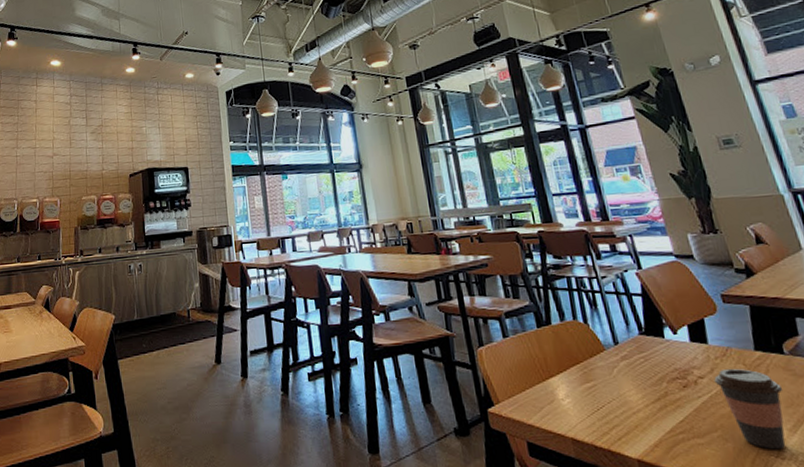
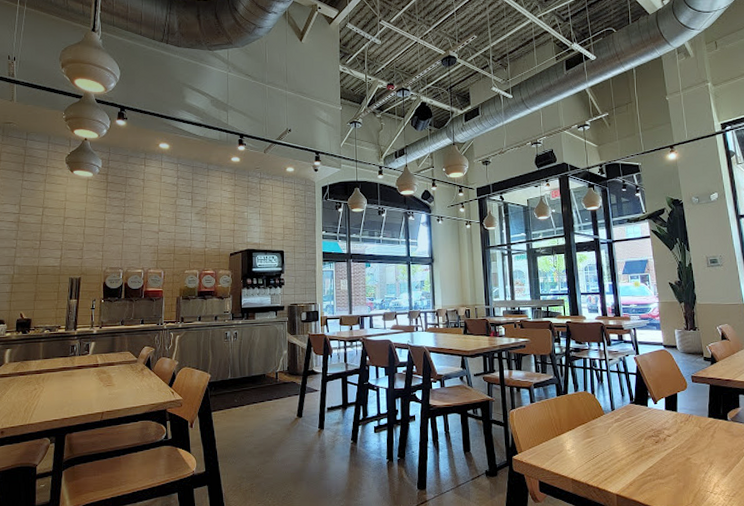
coffee cup: present [714,368,786,450] -> none [677,429,723,488]

